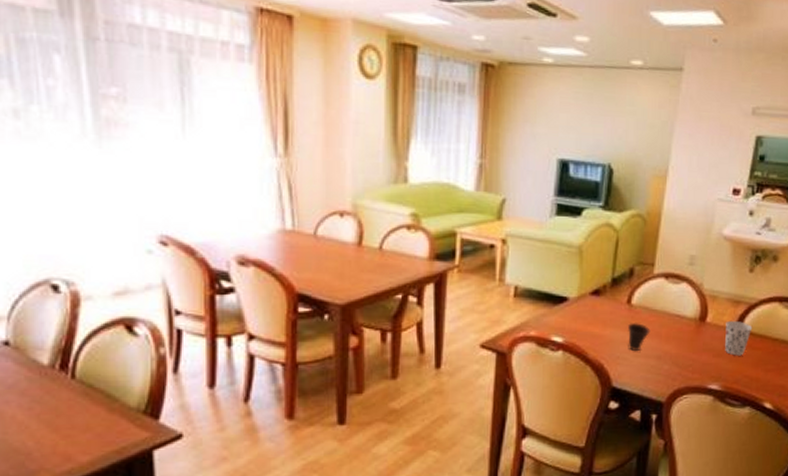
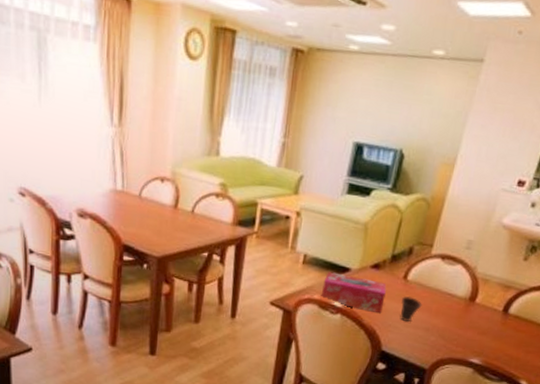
tissue box: none [537,303,610,345] -> present [320,272,387,314]
cup: present [725,320,753,356] -> none [490,303,520,336]

